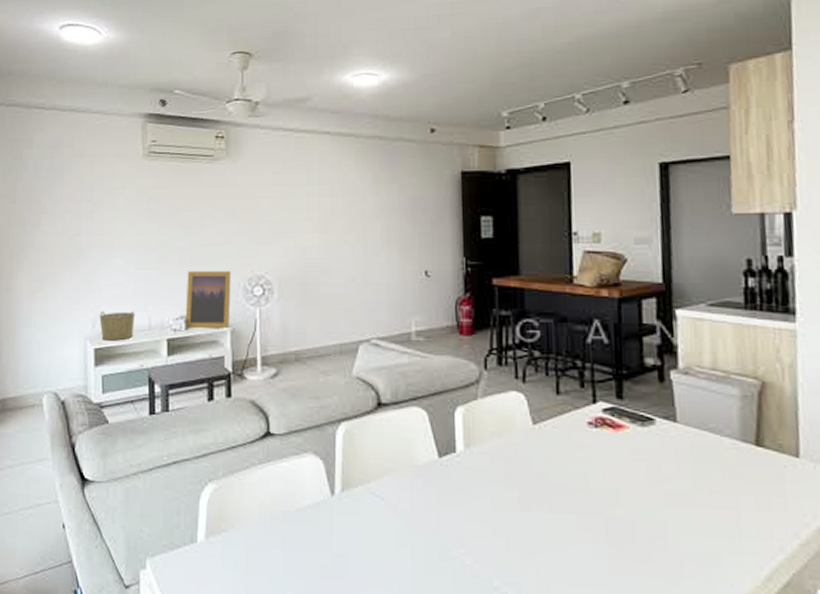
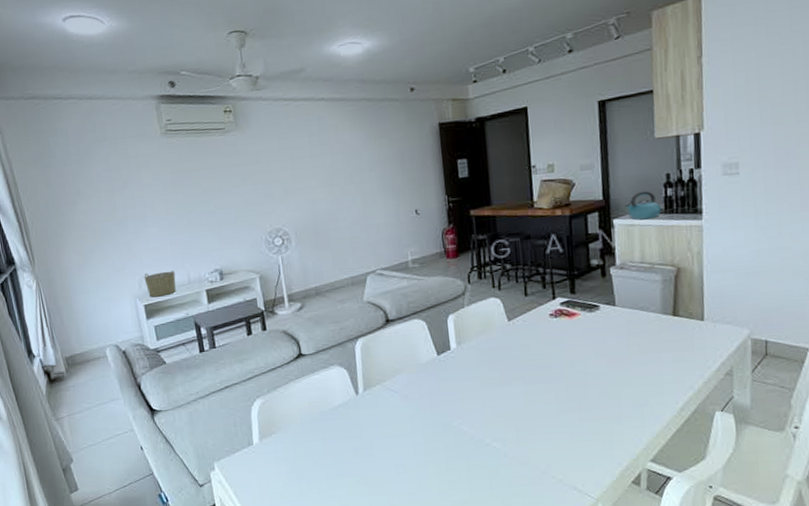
picture frame: present [185,270,231,328] -> none [215,227,258,278]
kettle: none [691,278,741,314] -> present [625,191,662,220]

